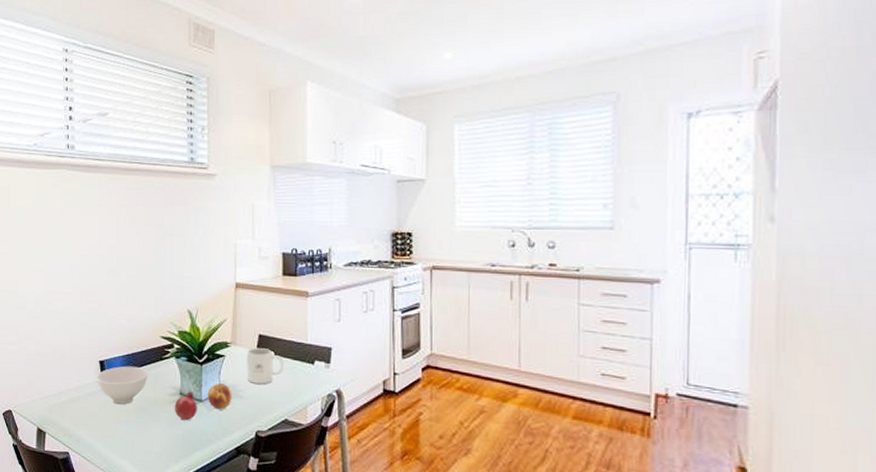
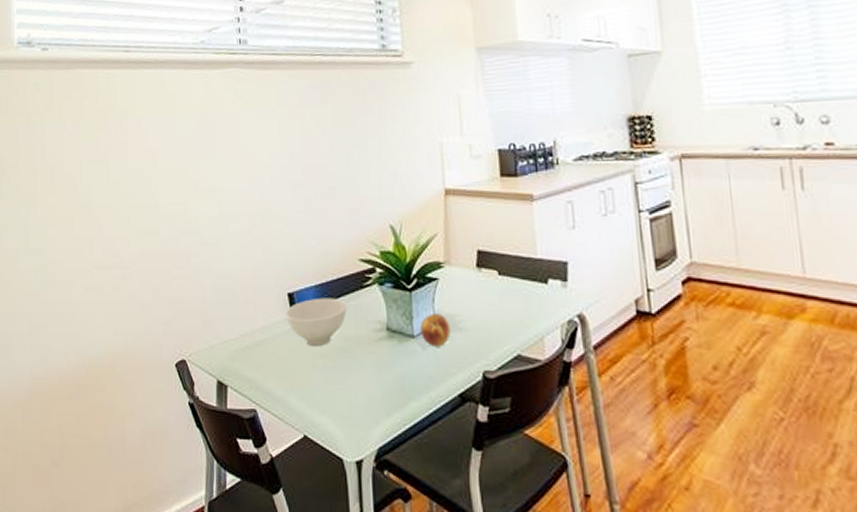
fruit: present [174,390,197,421] -> none [380,324,409,363]
mug: present [246,348,284,384] -> none [464,267,511,312]

